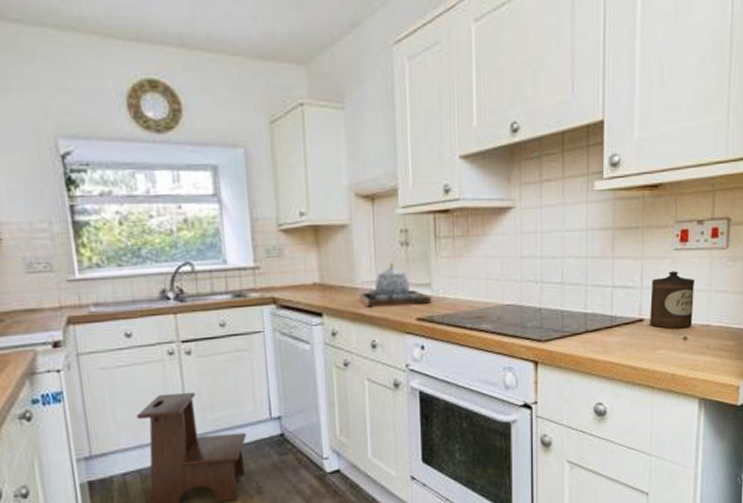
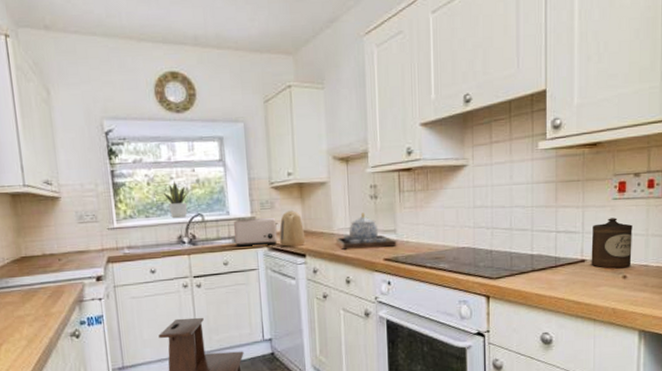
potted plant: none [140,220,177,269] -> present [163,181,191,219]
toaster: none [231,268,289,304] -> present [233,218,279,247]
kettle: none [289,259,322,304] -> present [279,210,306,247]

